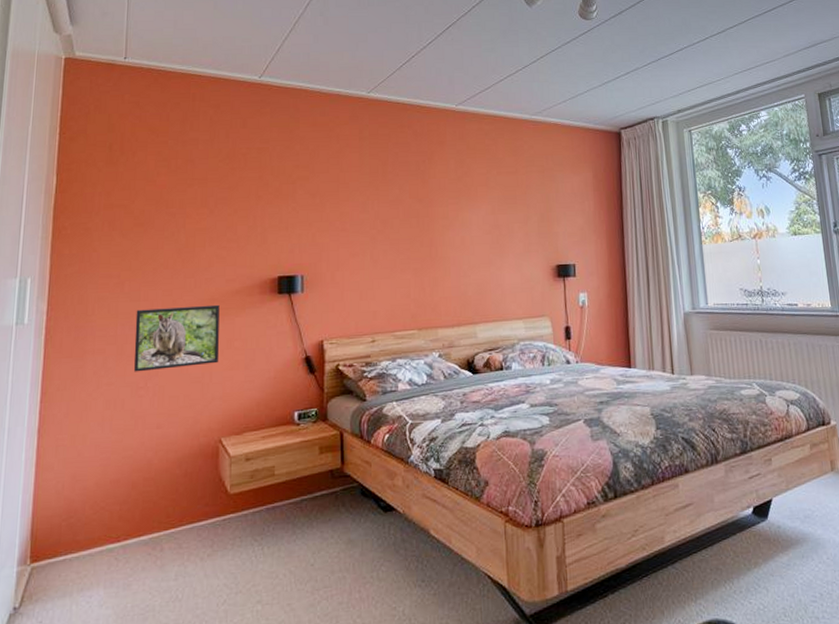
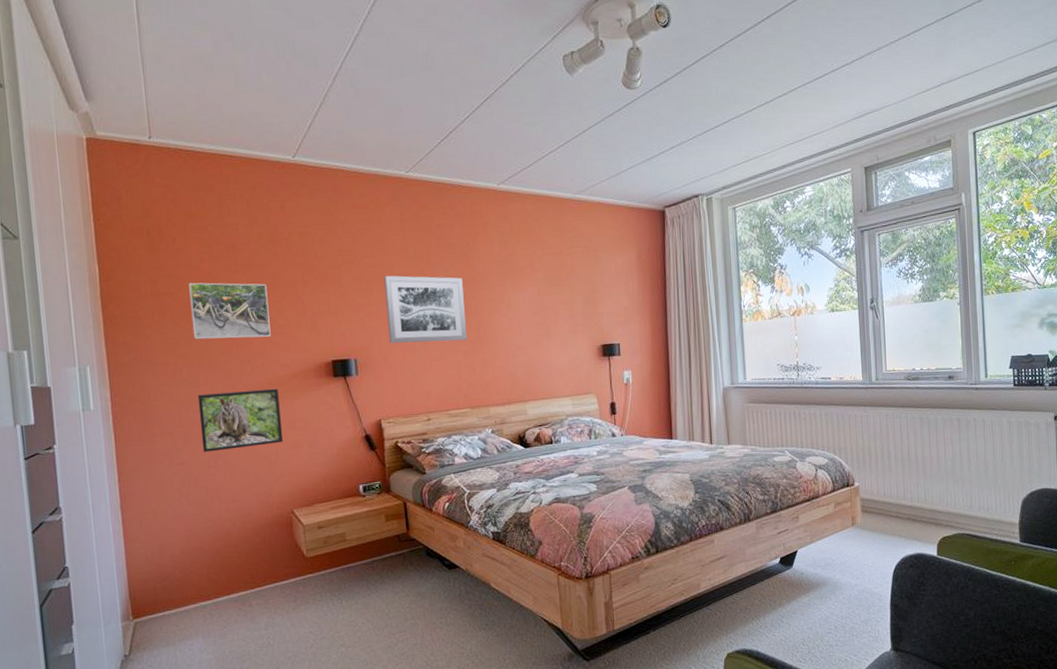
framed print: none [140,195,220,253] -> present [189,282,271,340]
wall art: none [338,191,419,260] -> present [384,275,468,344]

